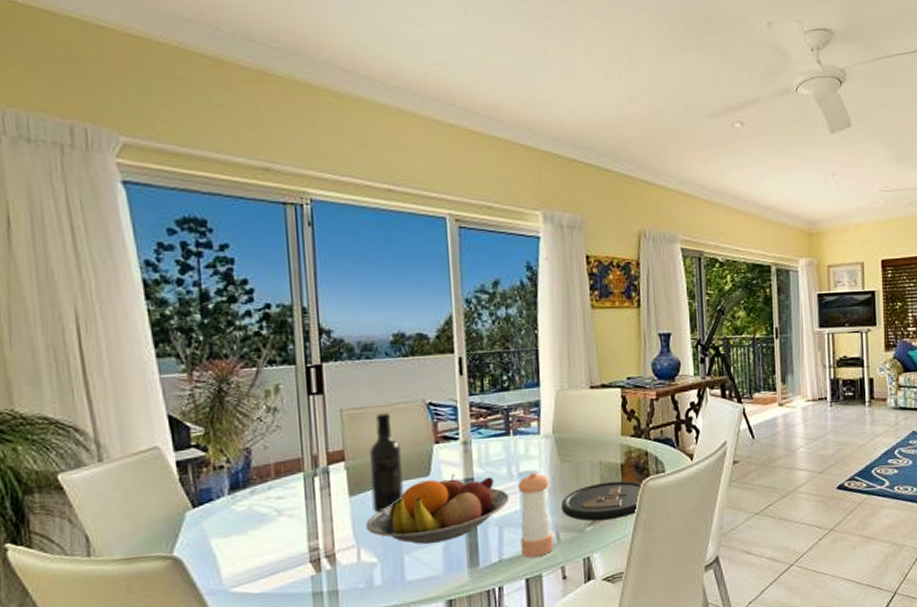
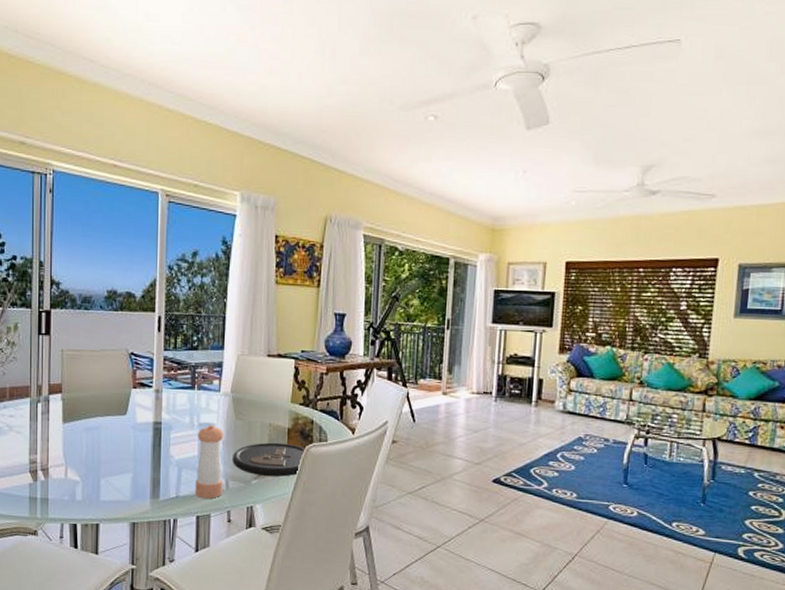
fruit bowl: present [365,474,510,544] -> none [73,416,190,473]
wine bottle: present [368,412,404,512] -> none [80,357,105,439]

